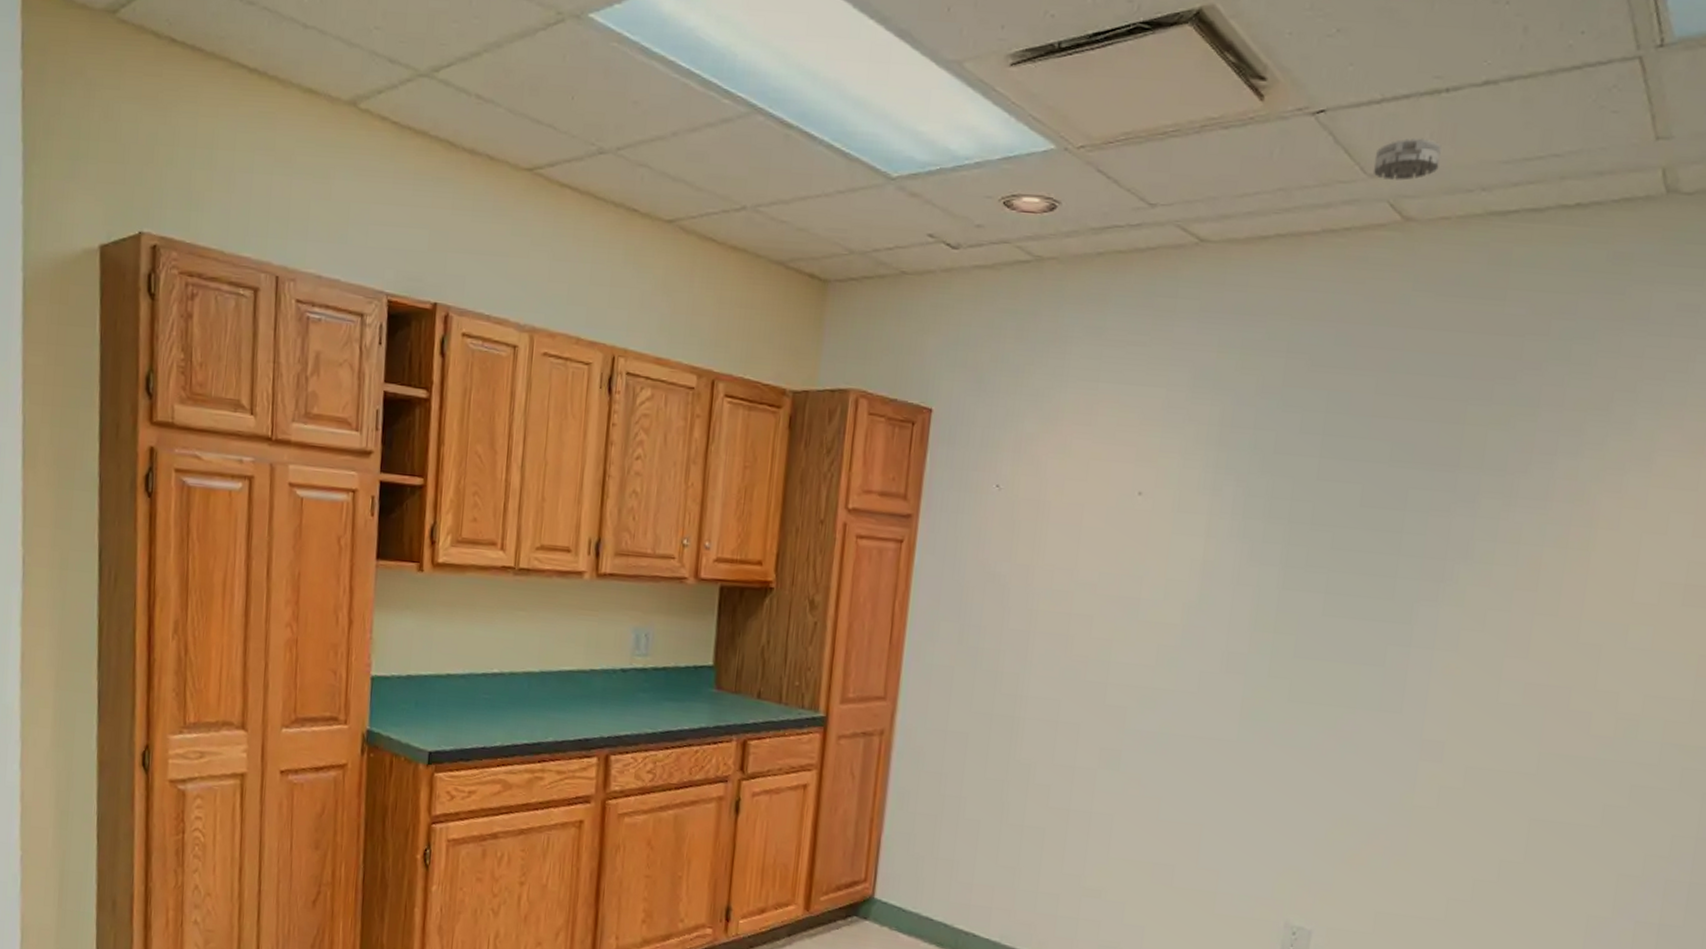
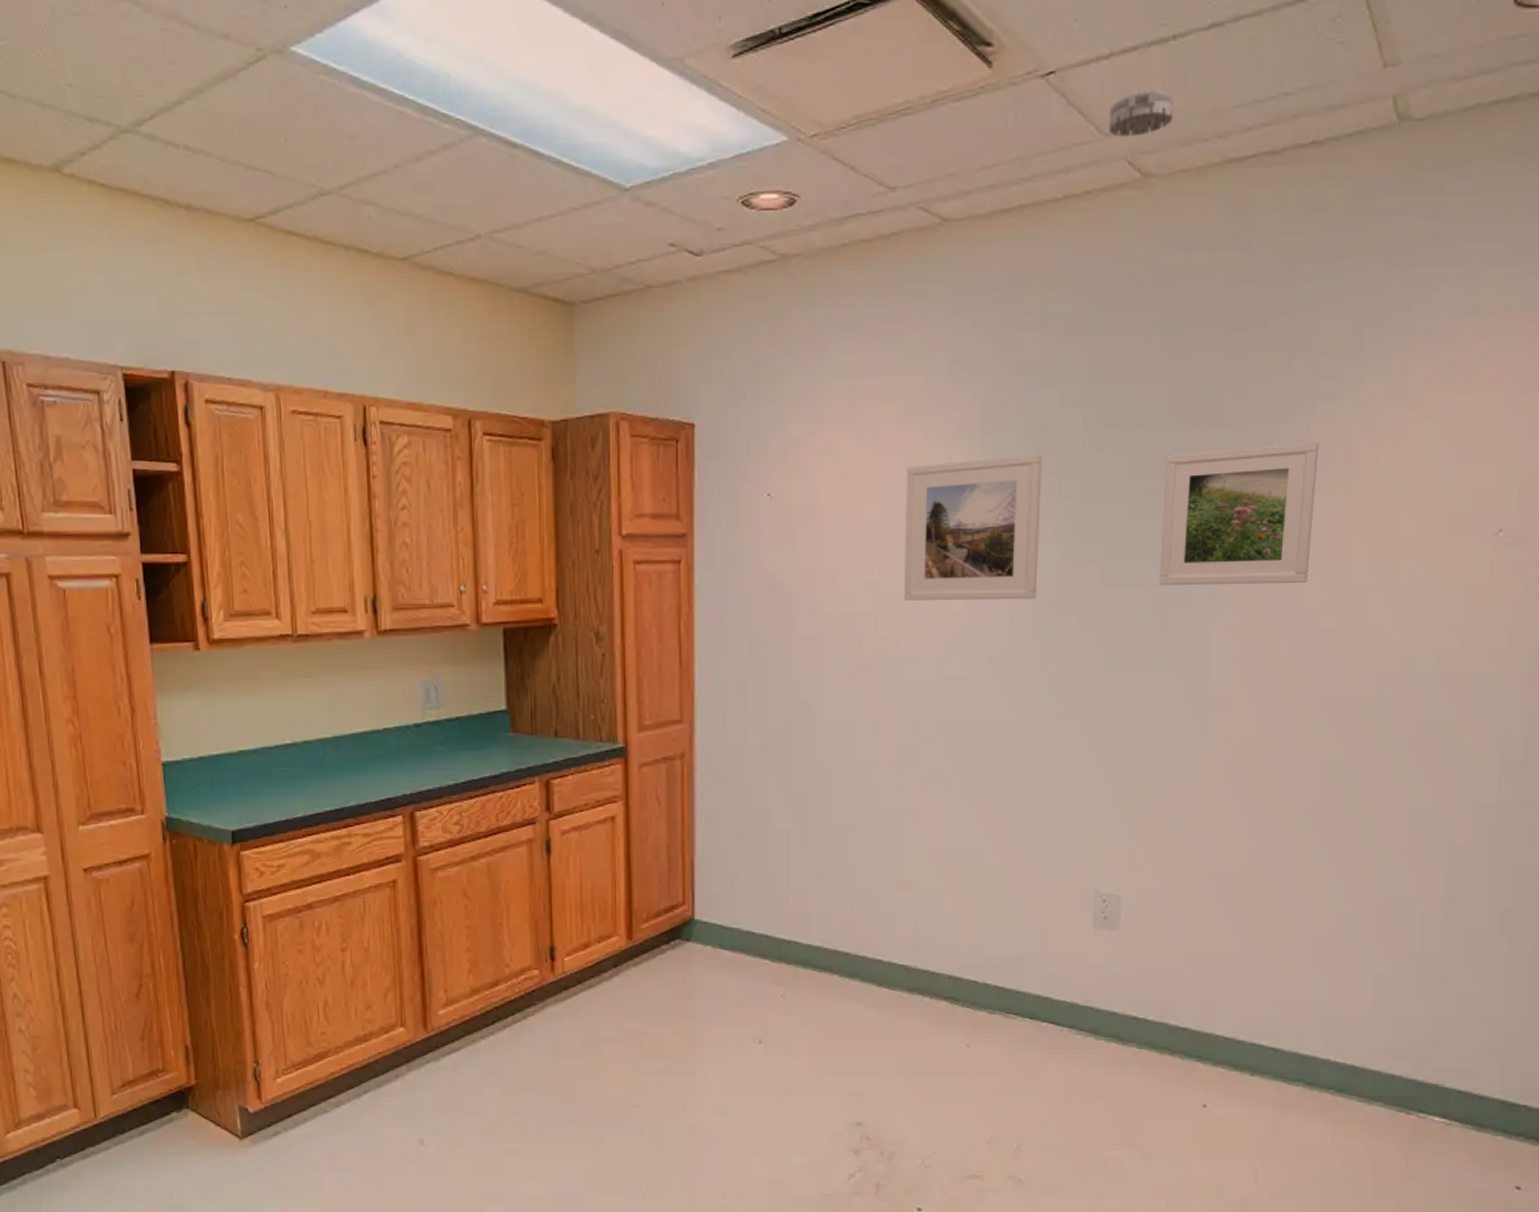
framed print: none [1121,474,1276,620] -> present [904,453,1043,601]
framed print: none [1381,492,1558,636] -> present [1159,441,1319,586]

